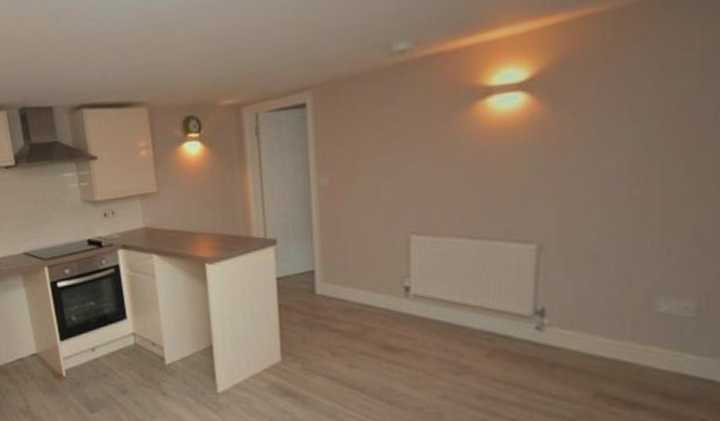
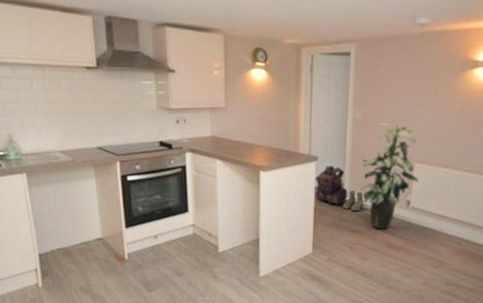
backpack: none [275,249,321,300] -> present [315,166,348,206]
boots: none [316,279,345,306] -> present [343,191,364,212]
indoor plant: none [335,186,419,327] -> present [360,122,419,230]

